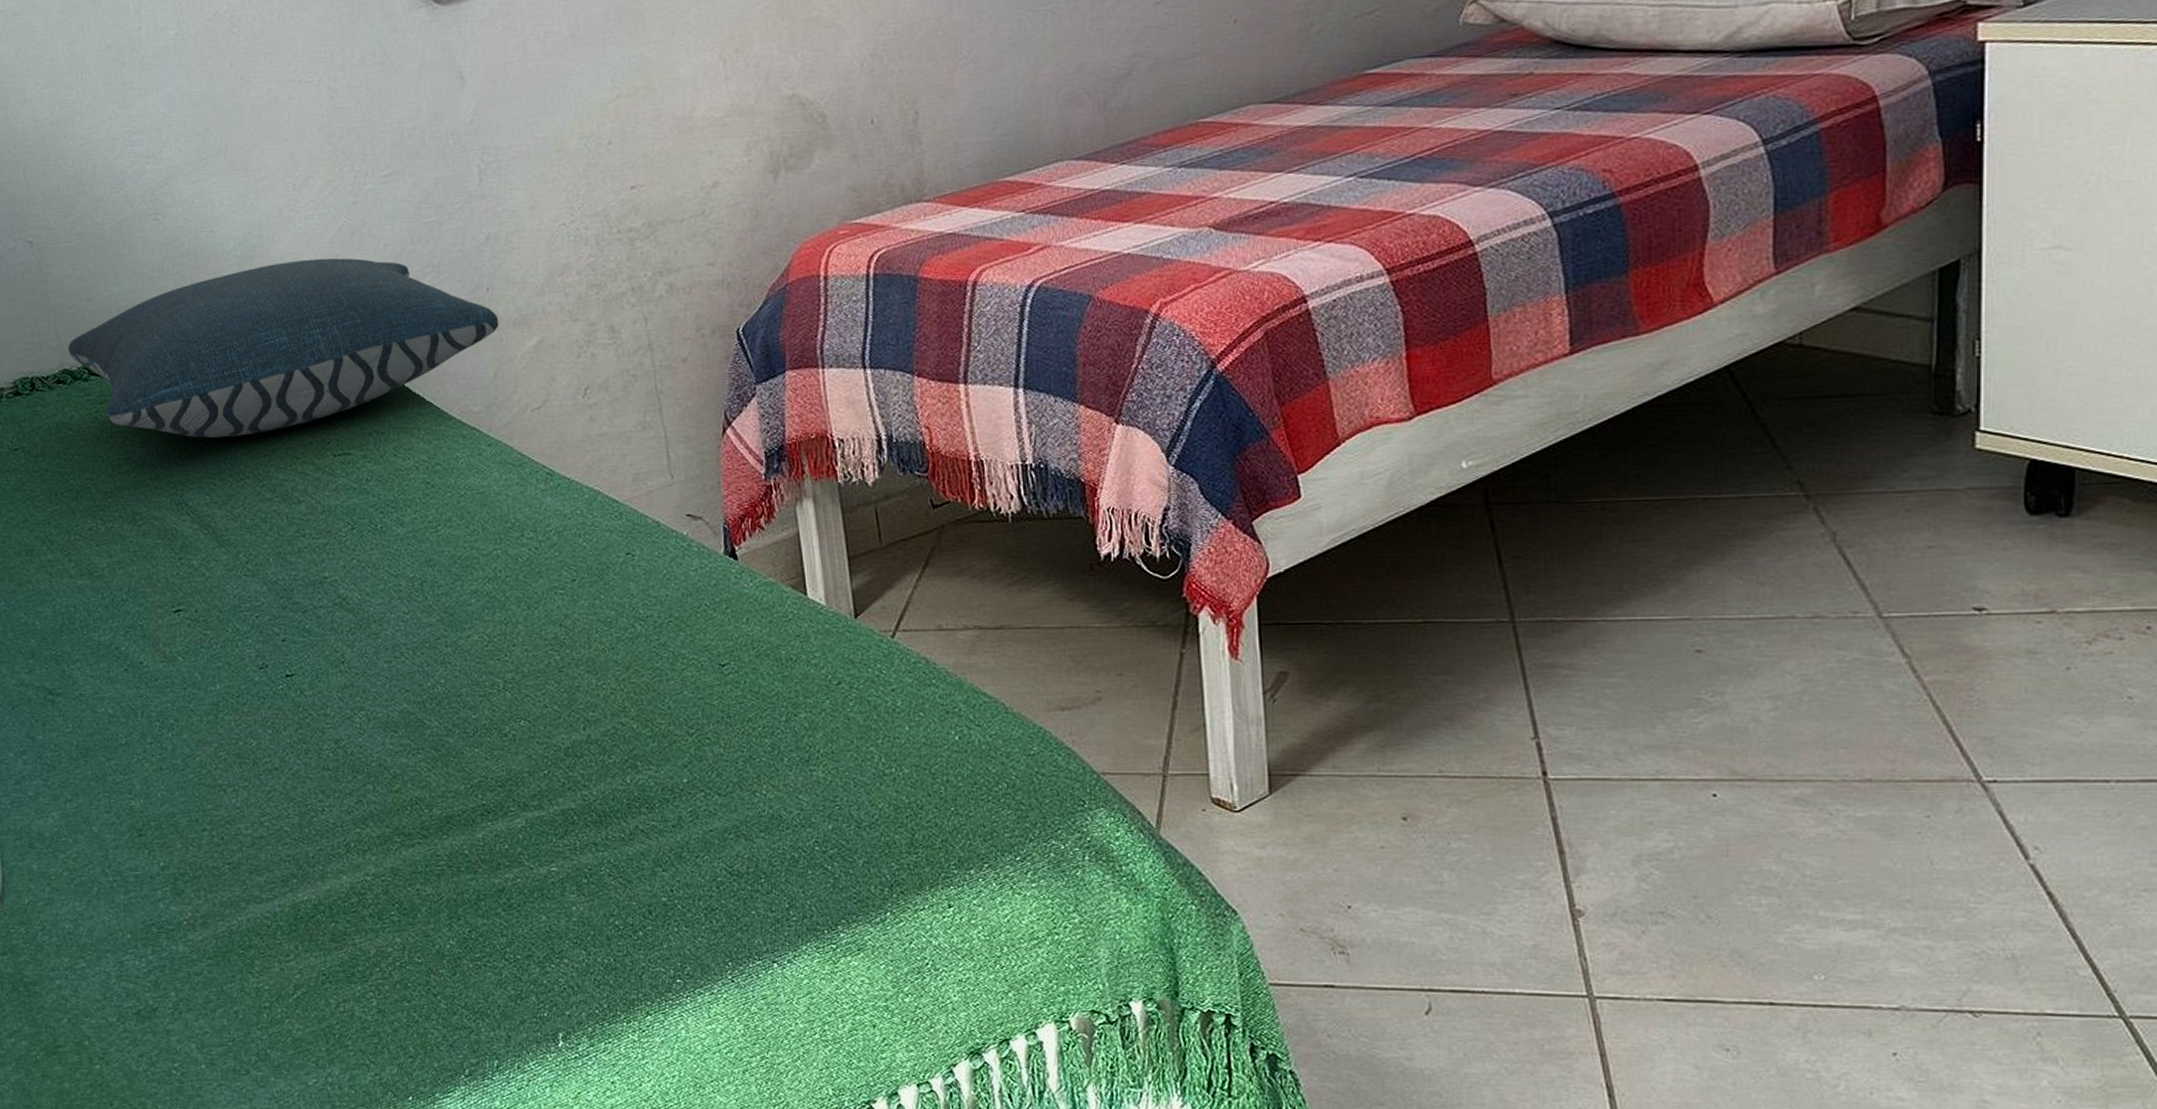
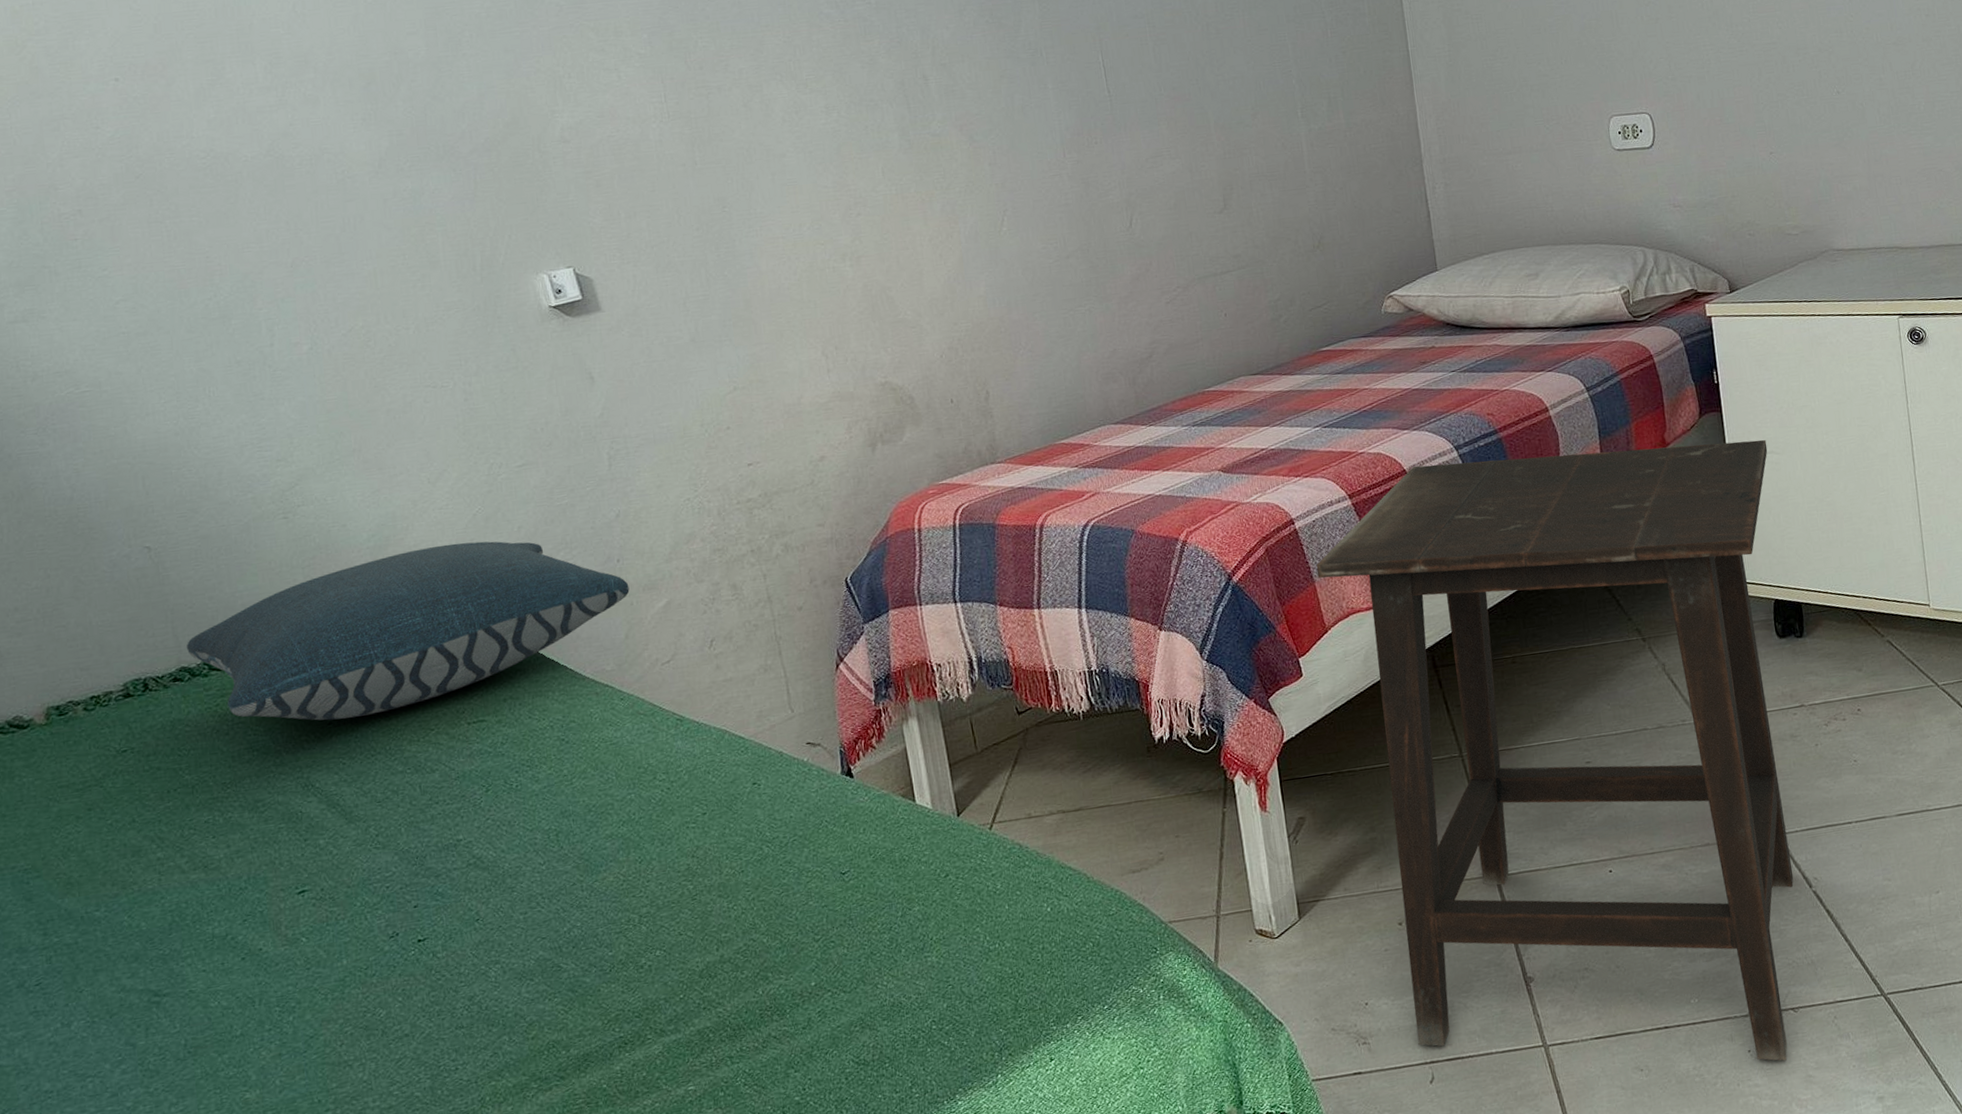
side table: none [1332,227,2052,1076] -> present [1316,439,1794,1061]

